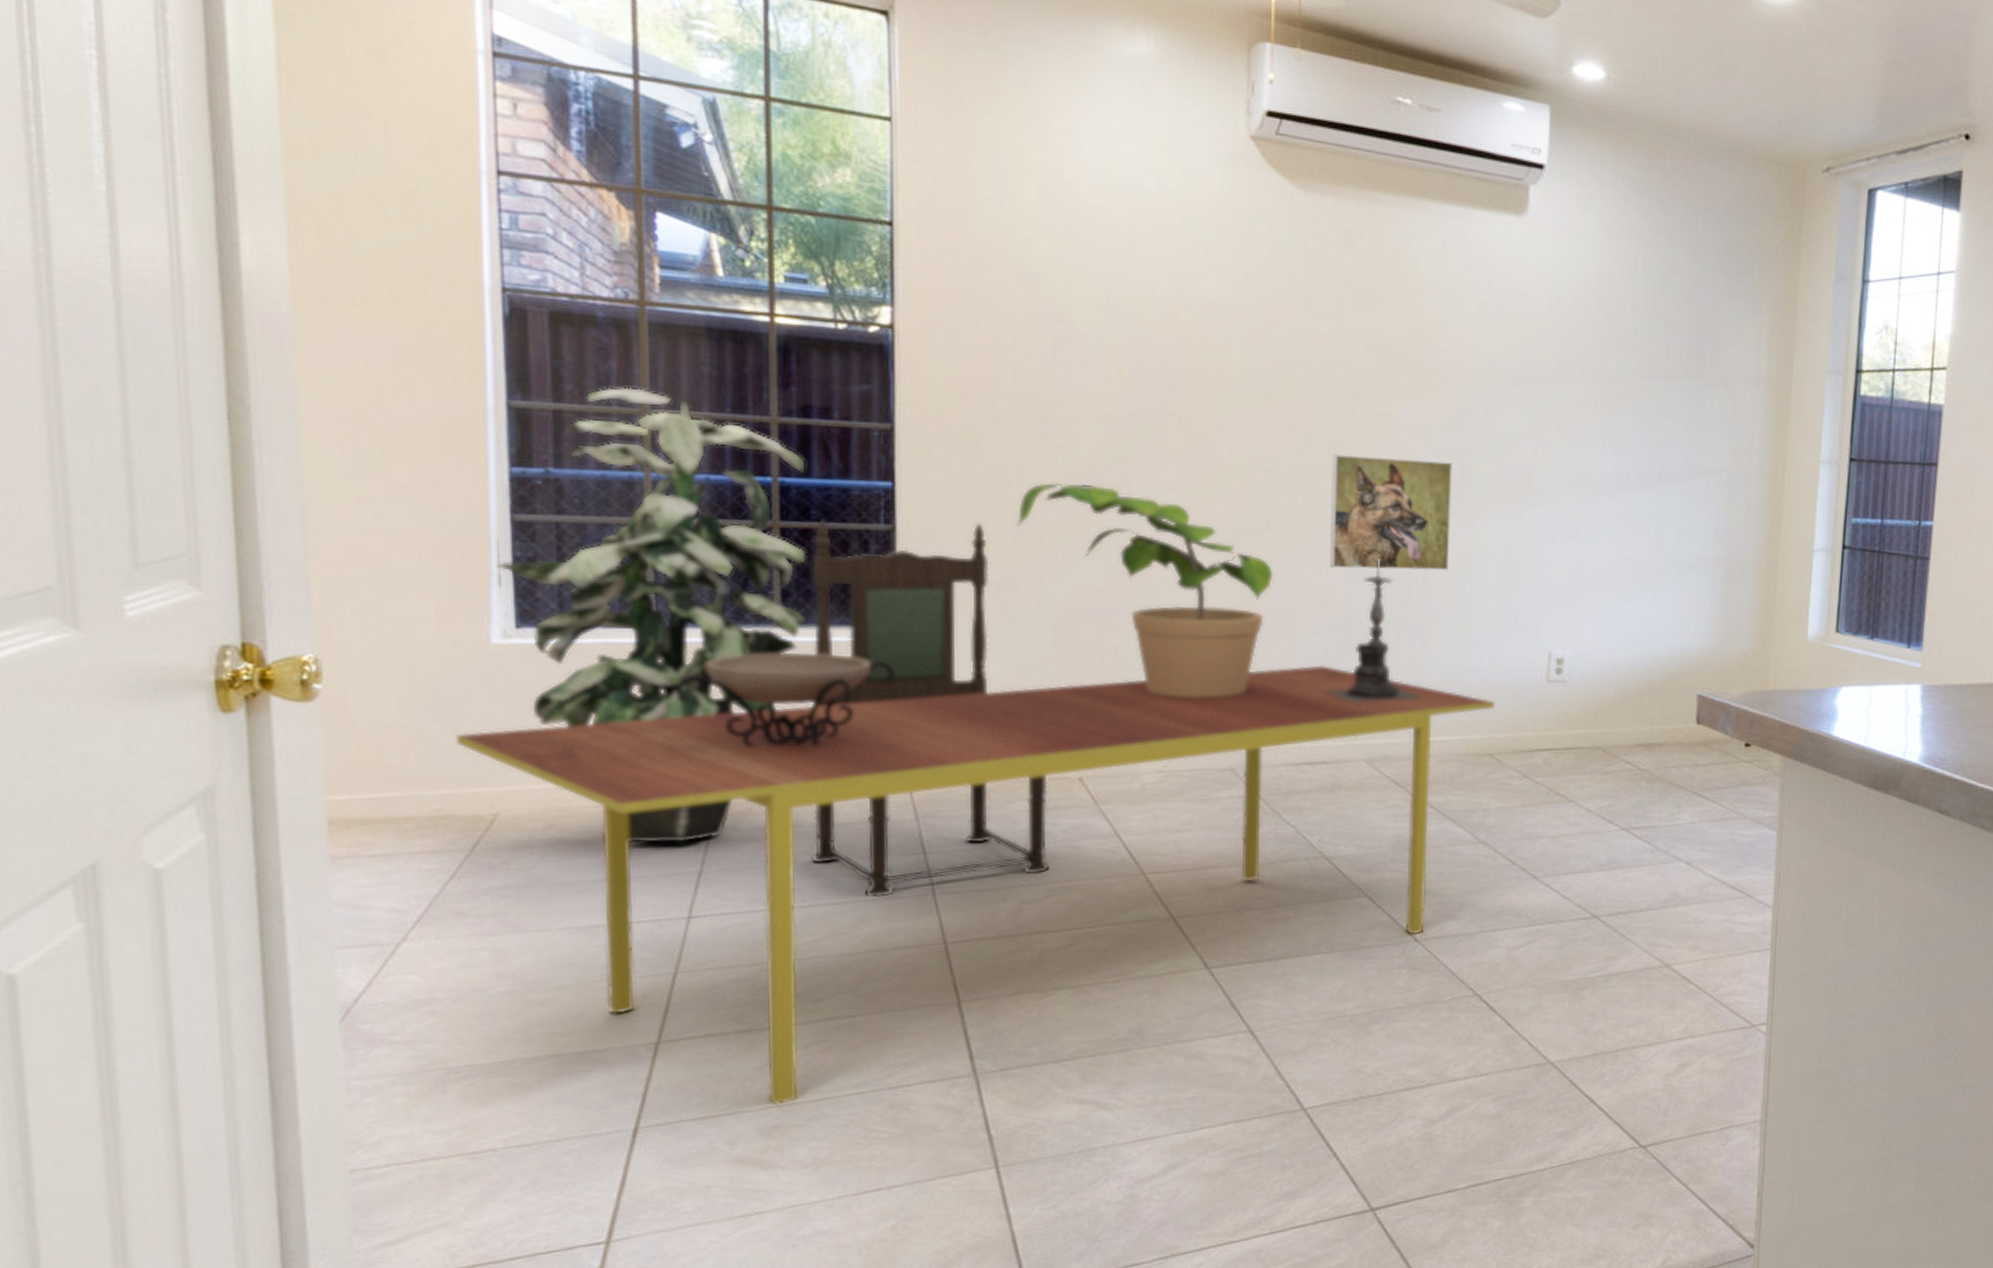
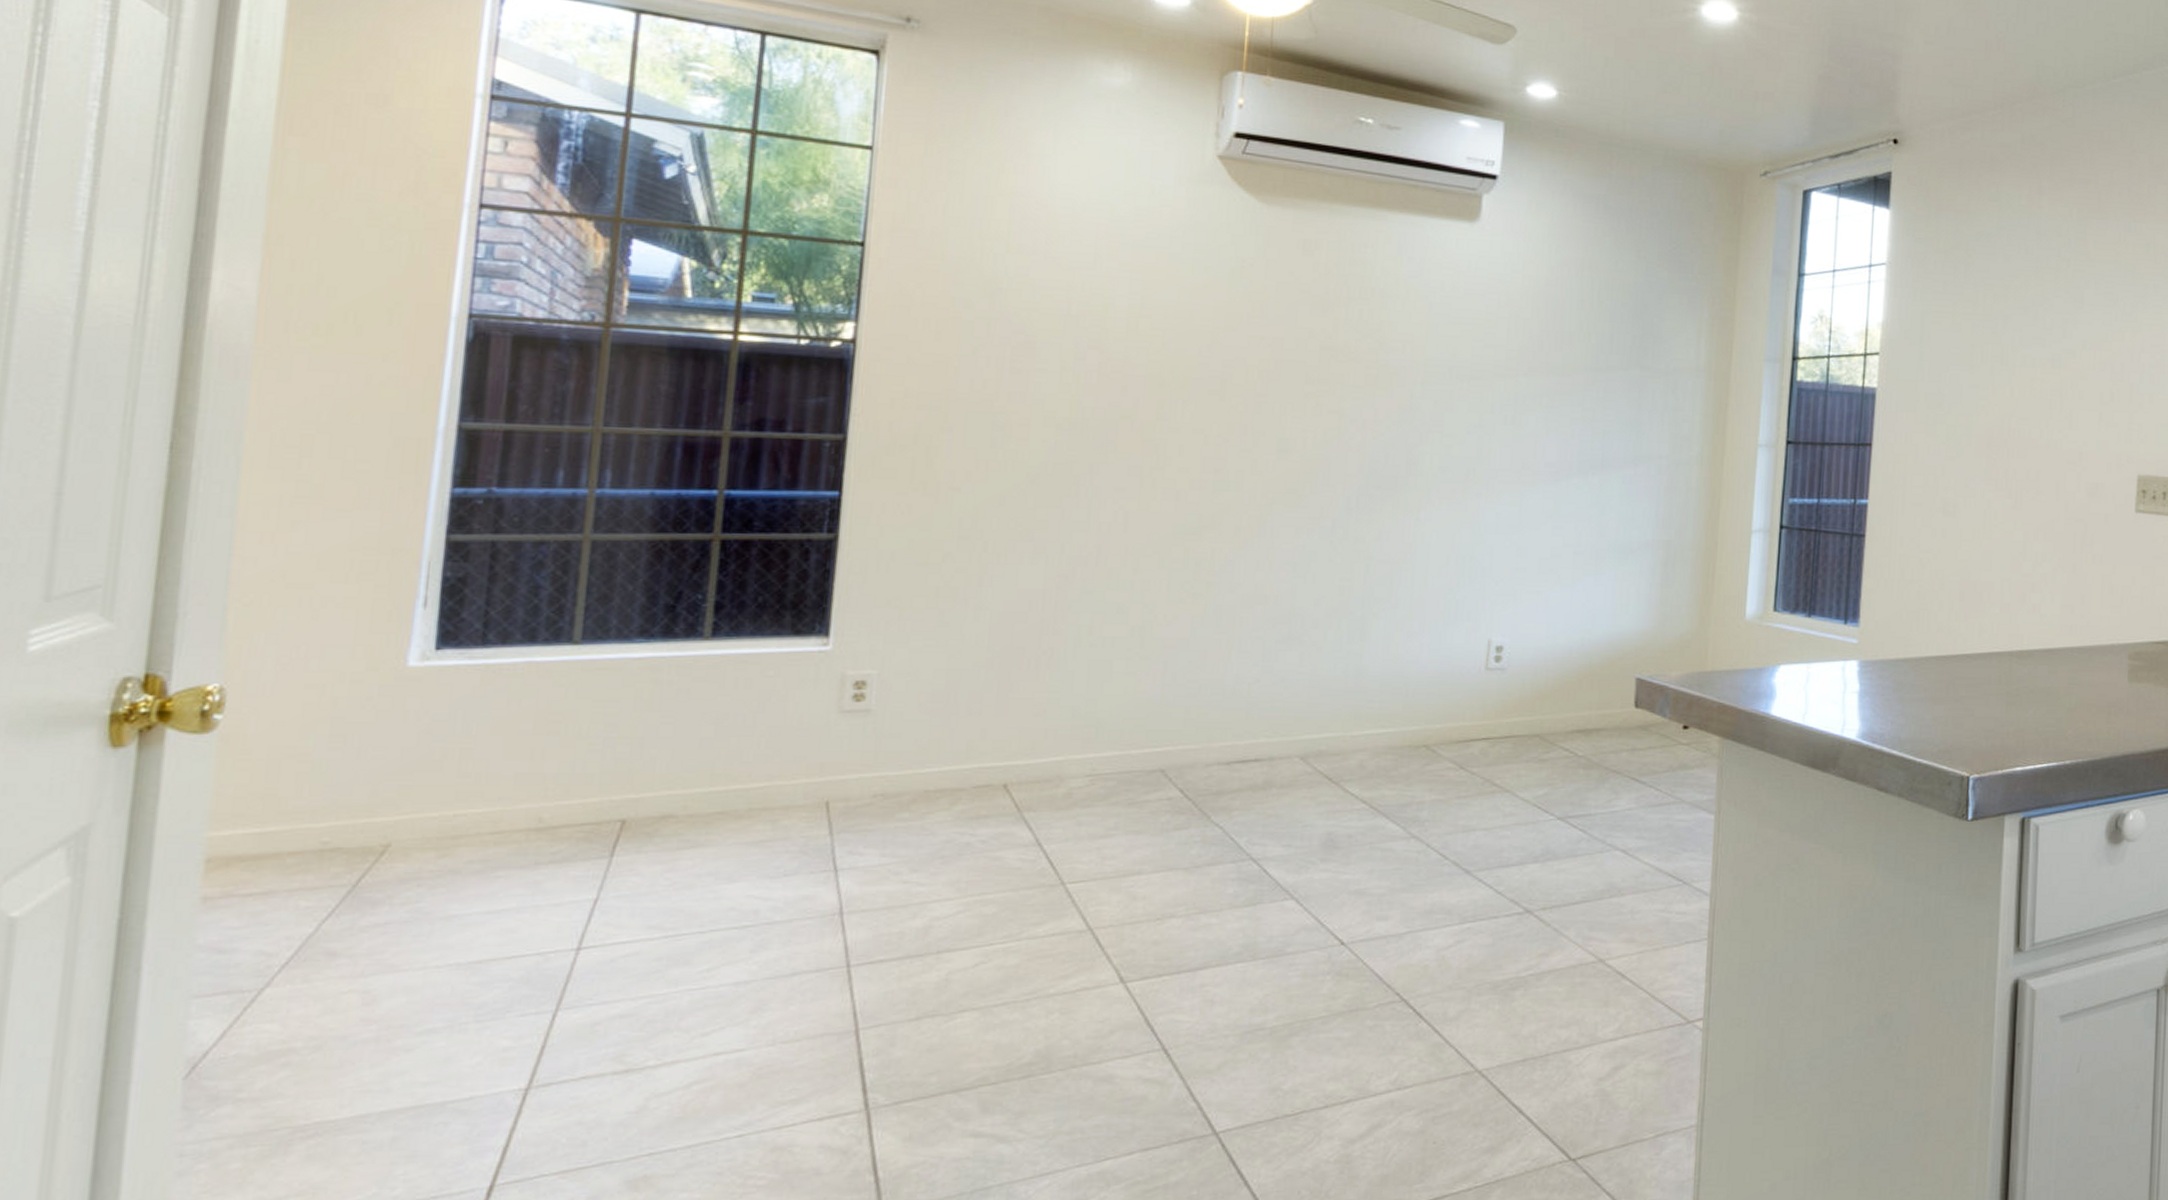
dining table: present [455,665,1494,1105] -> none [355,661,1432,1153]
indoor plant: present [496,387,807,844] -> none [424,406,753,872]
decorative bowl: present [675,650,895,747] -> none [593,663,823,764]
dining chair: present [812,519,1050,898] -> none [716,529,973,920]
potted plant: present [1016,483,1274,699] -> none [961,487,1216,699]
candle holder: present [1325,559,1423,703] -> none [1261,552,1360,698]
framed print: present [1330,454,1453,571] -> none [1273,452,1399,564]

